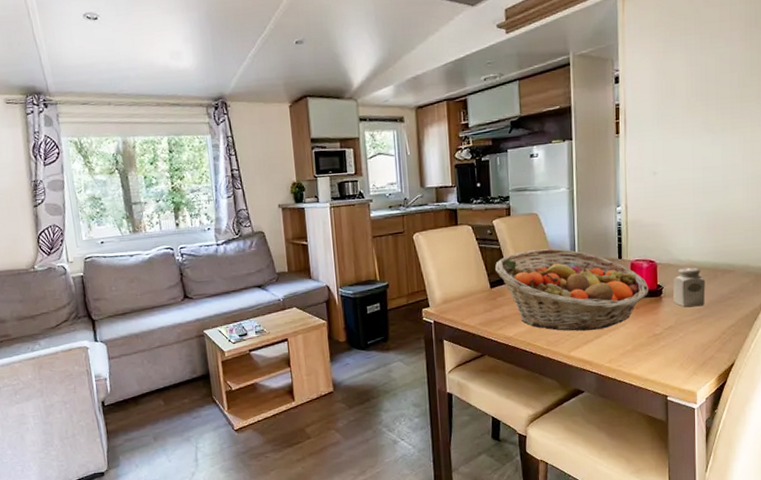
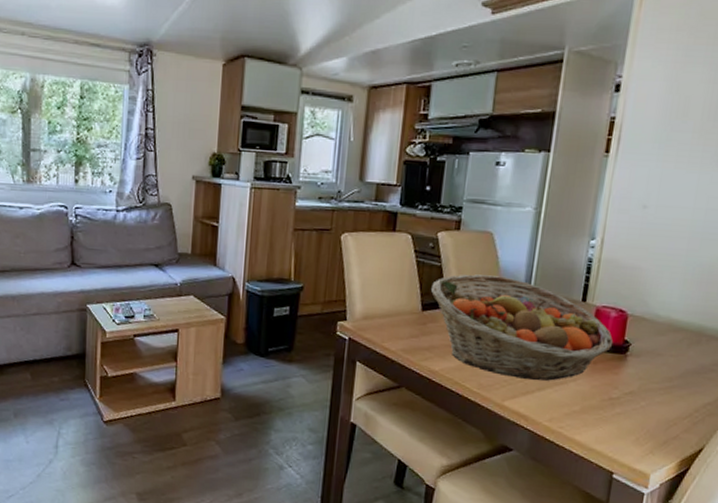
salt shaker: present [673,267,706,307] -> none [641,324,685,375]

